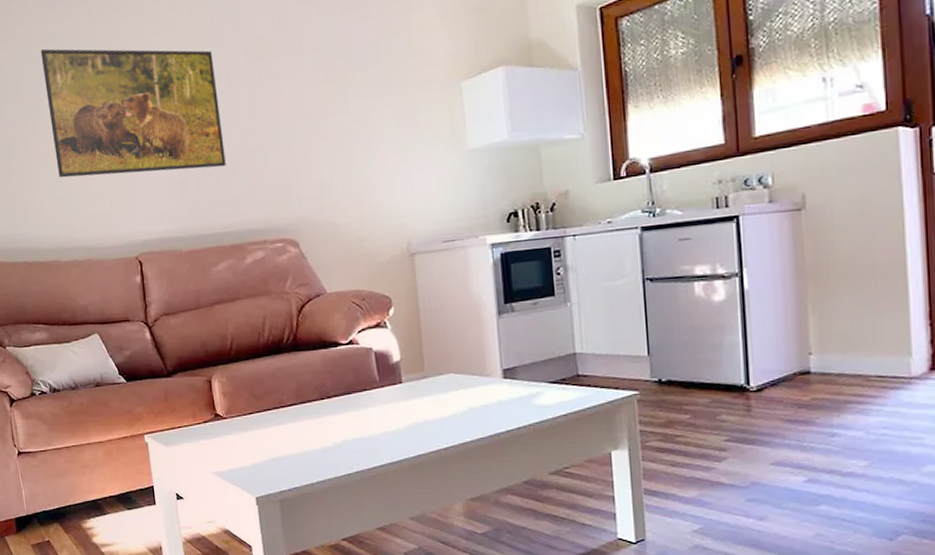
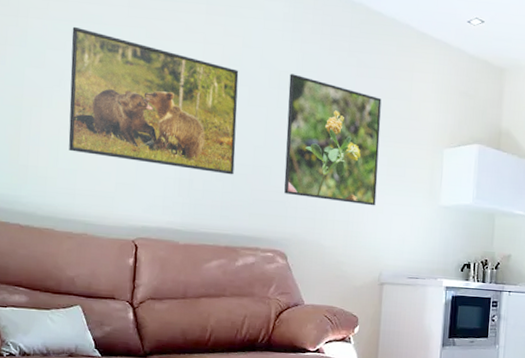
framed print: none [267,38,390,175] -> present [284,73,382,206]

